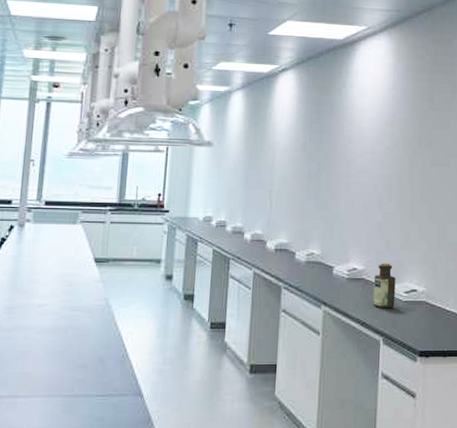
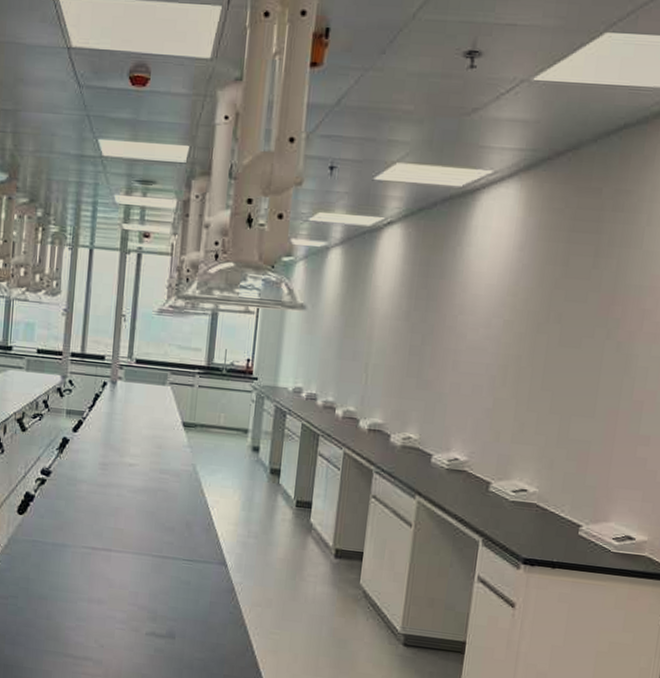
bottle: present [372,263,396,309] -> none [473,455,504,507]

